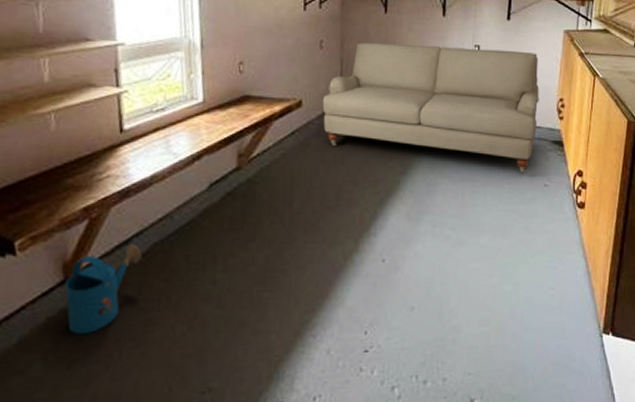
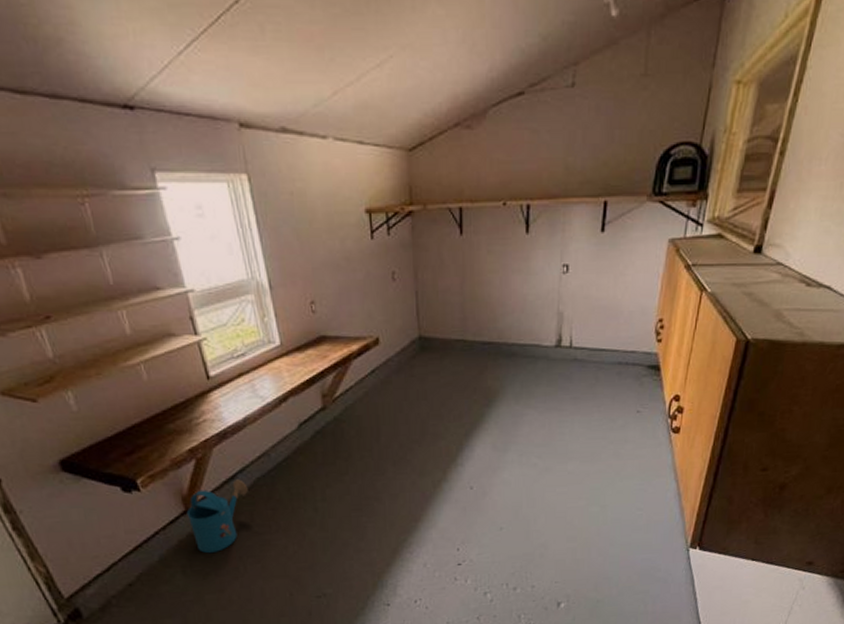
sofa: present [322,42,539,174] -> none [400,267,636,401]

